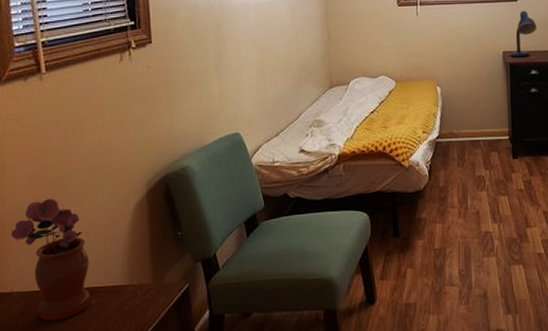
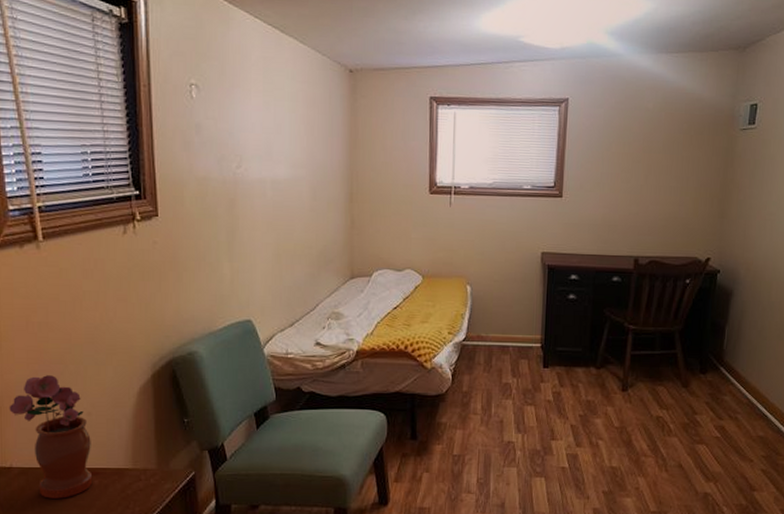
desk lamp: present [509,11,537,58] -> none [548,208,582,260]

